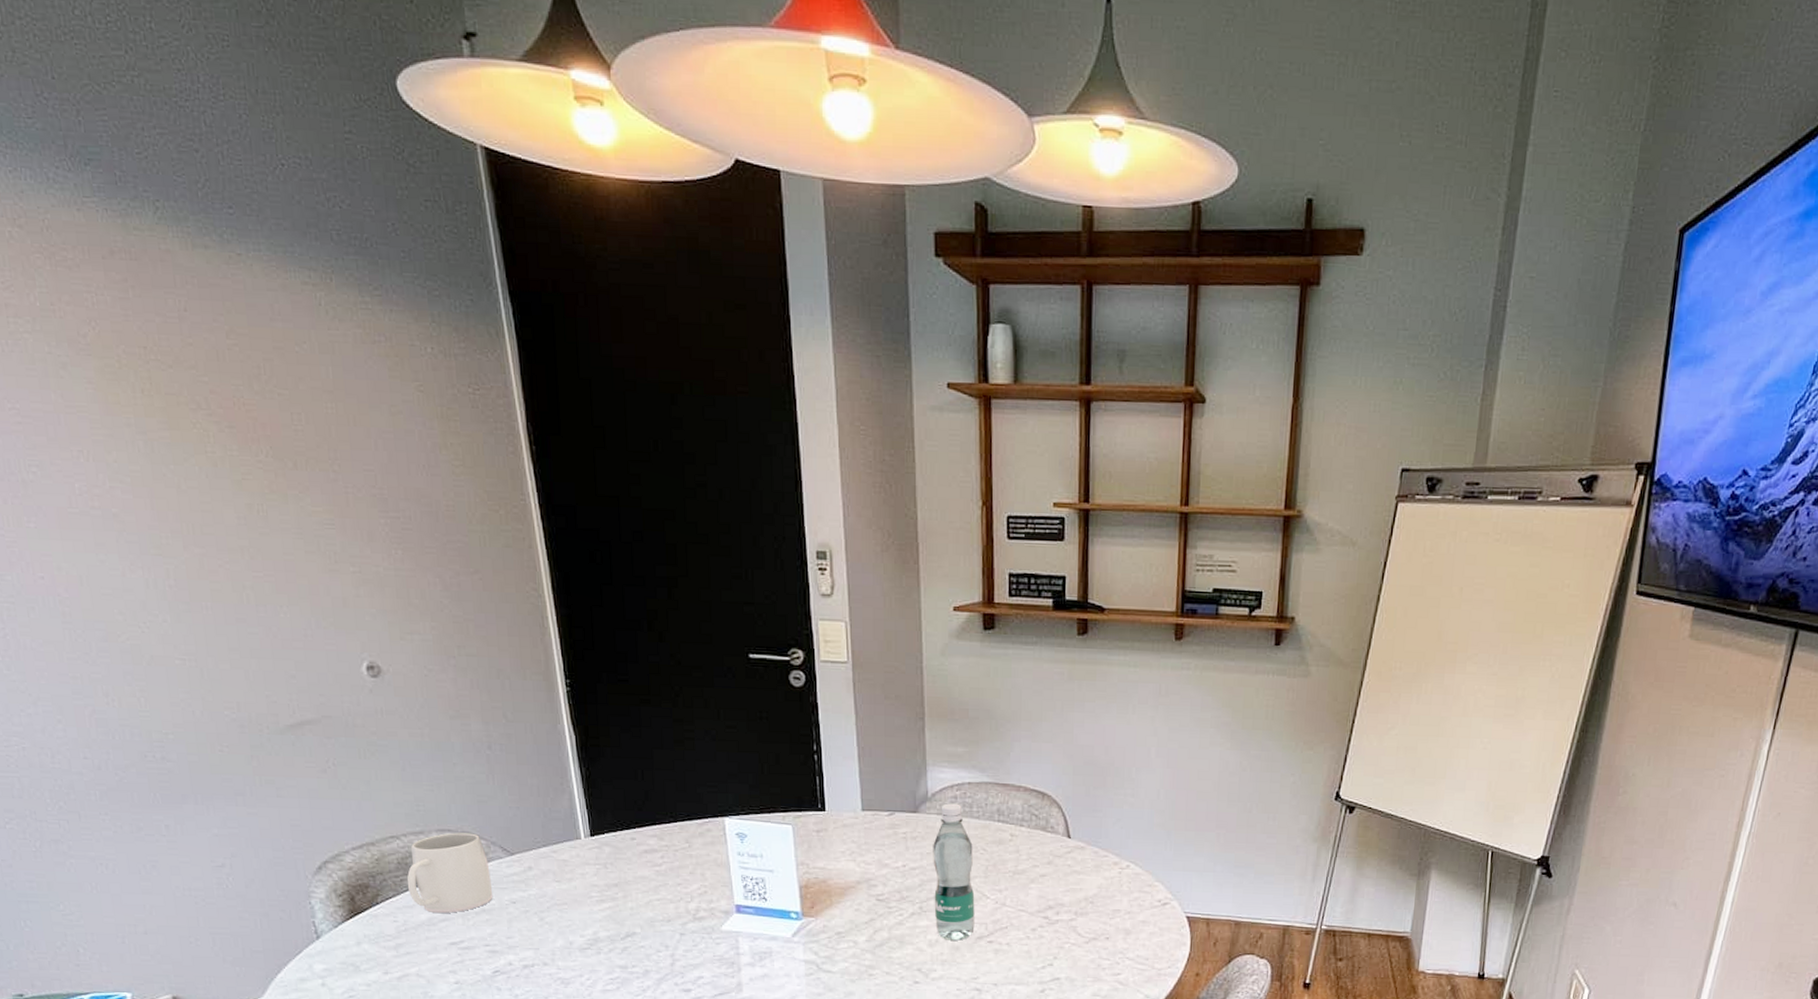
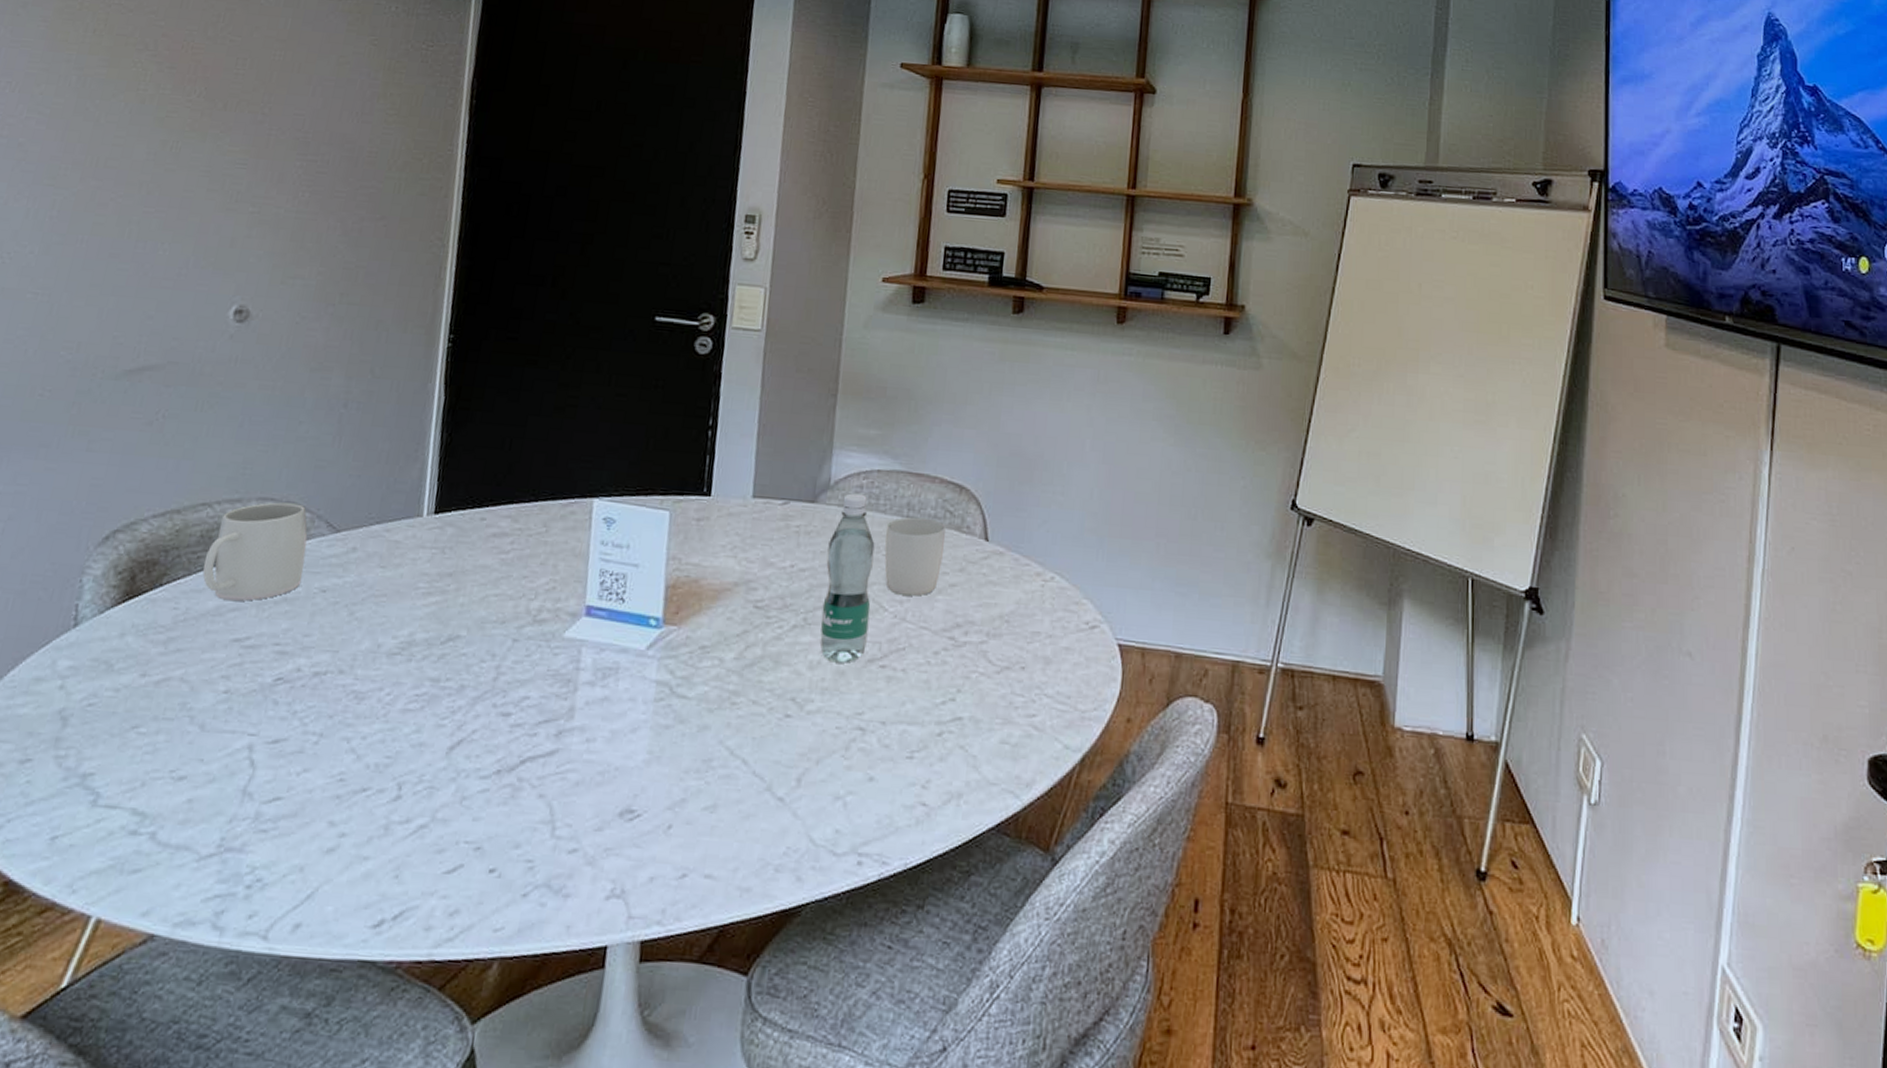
mug: none [982,821,1033,886] -> present [884,517,946,596]

